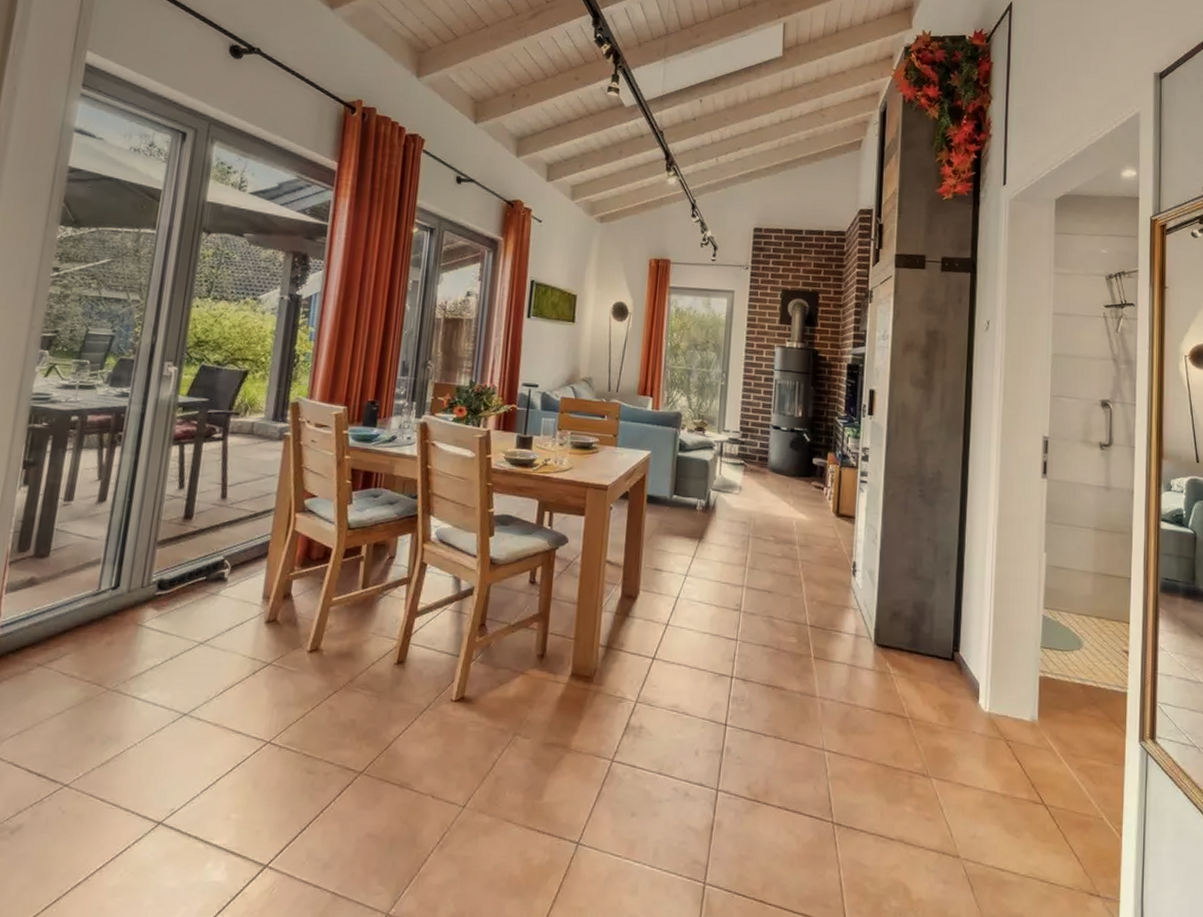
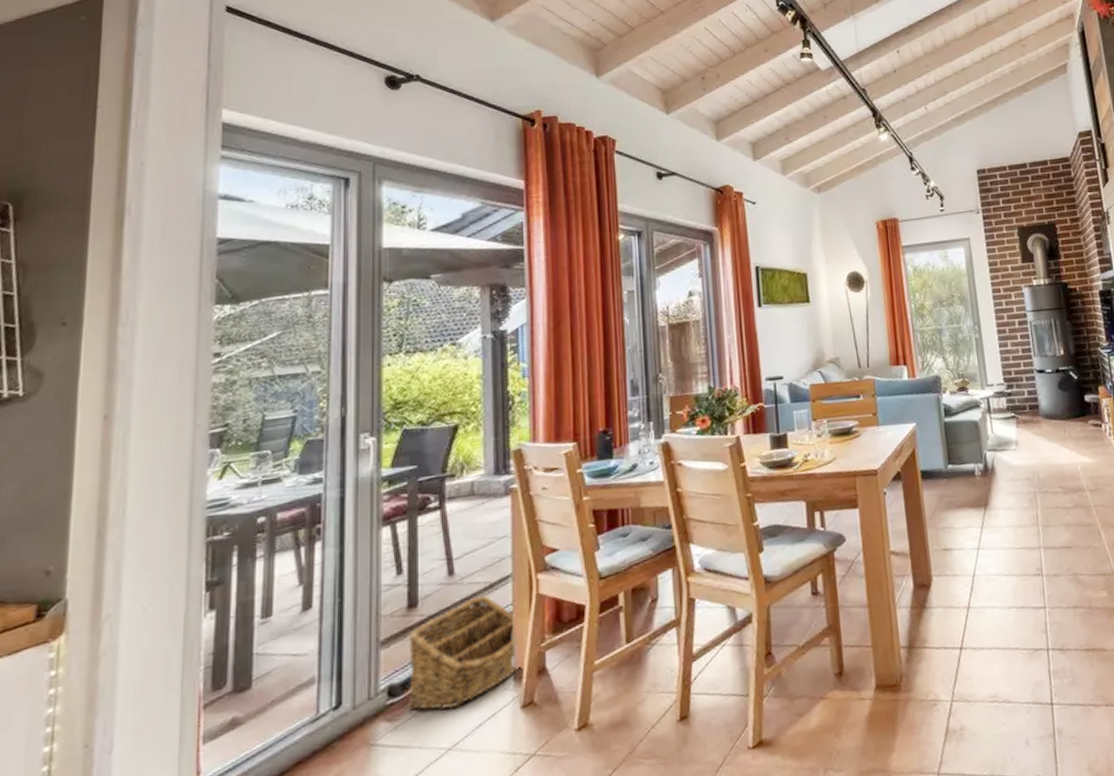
basket: none [174,521,272,611] -> present [409,595,518,710]

